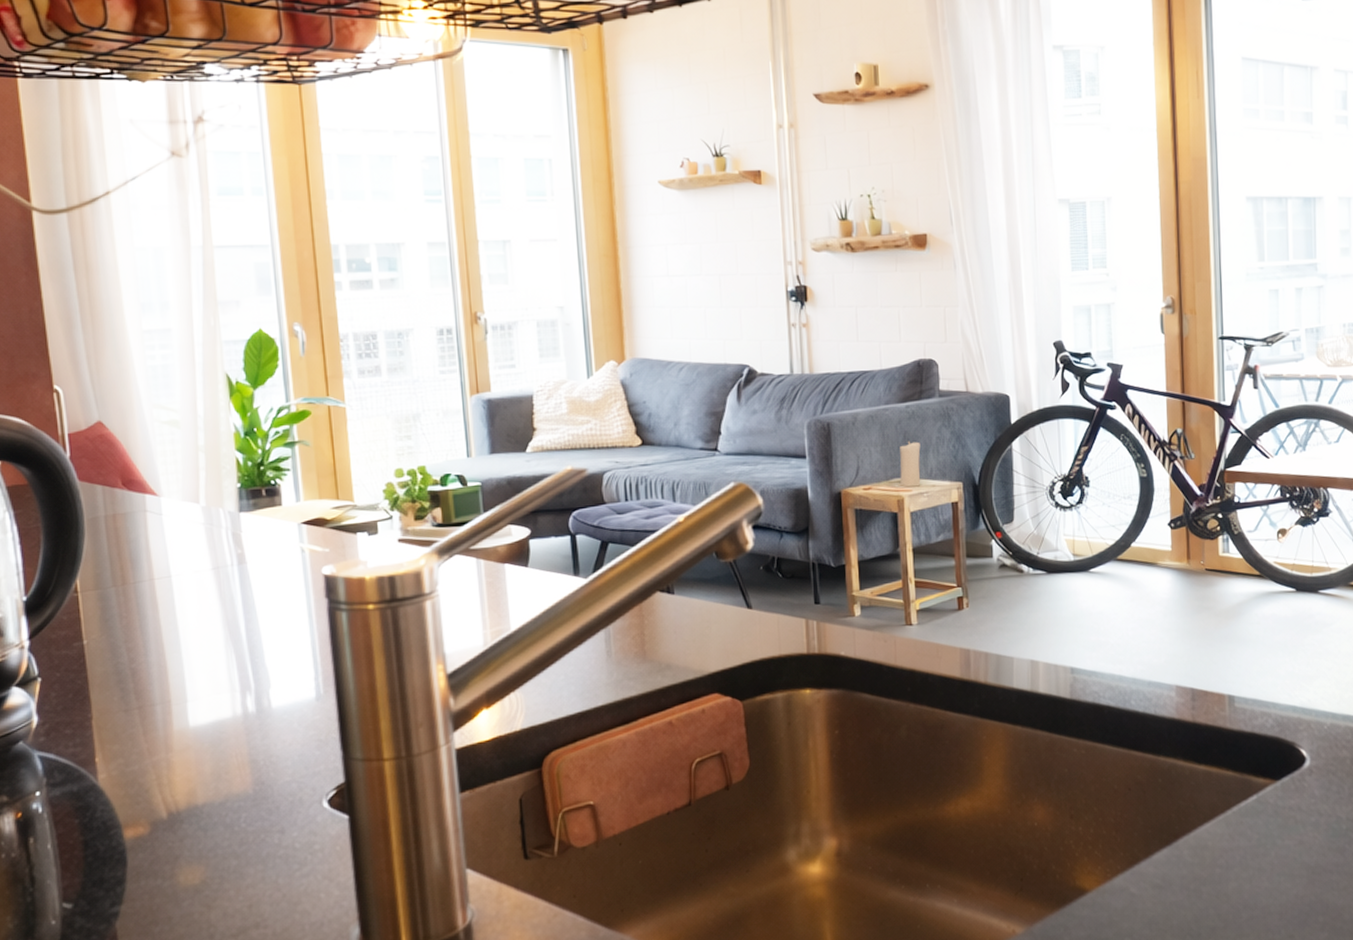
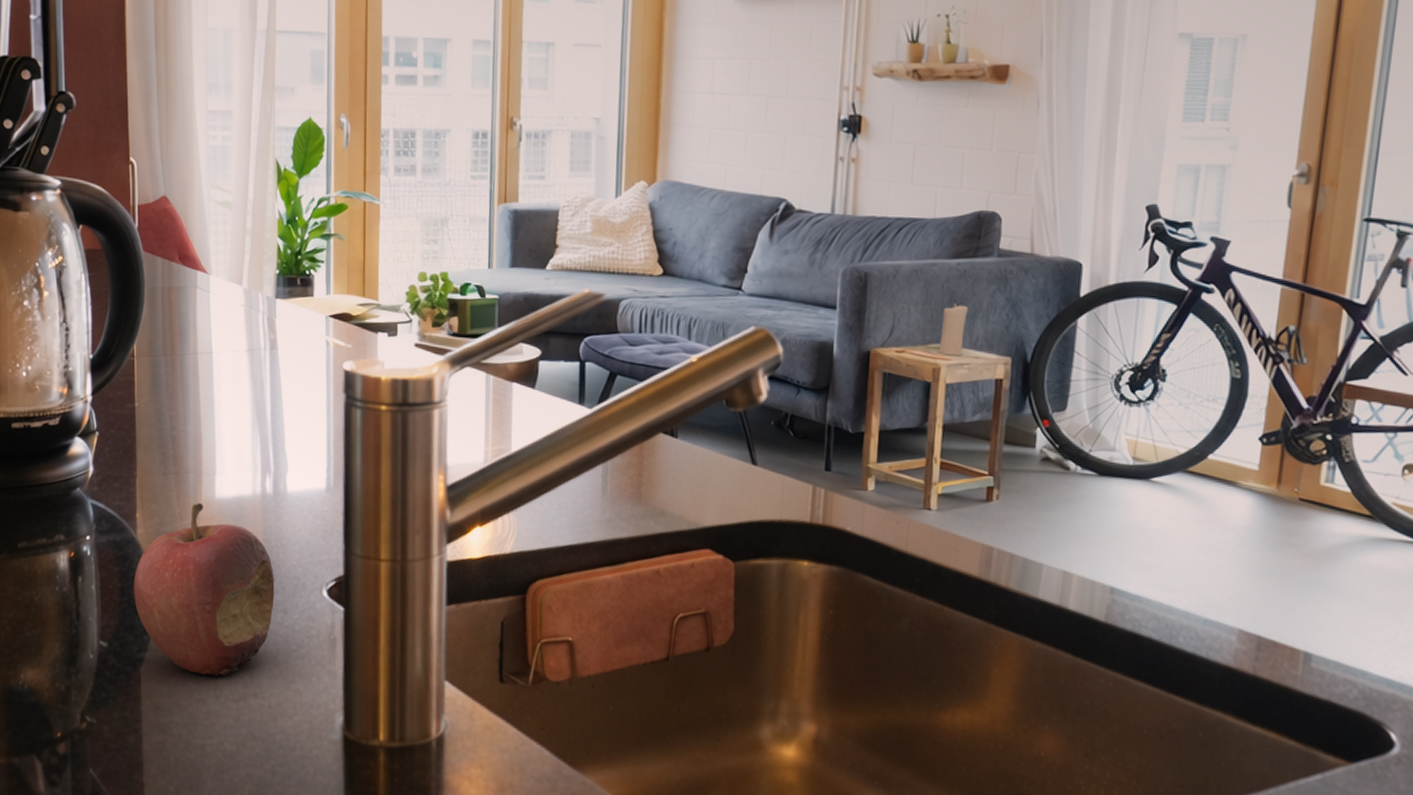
fruit: none [98,735,269,916] -> present [133,503,275,676]

